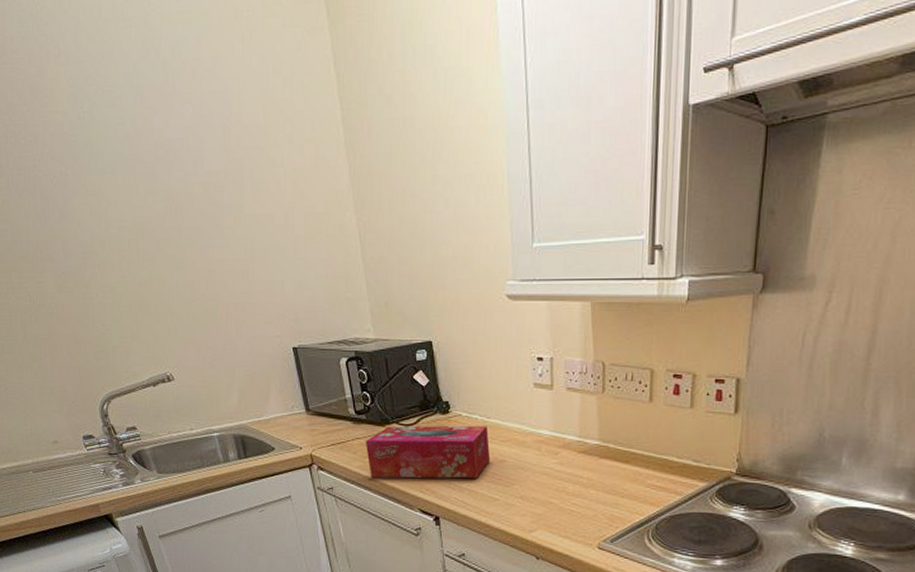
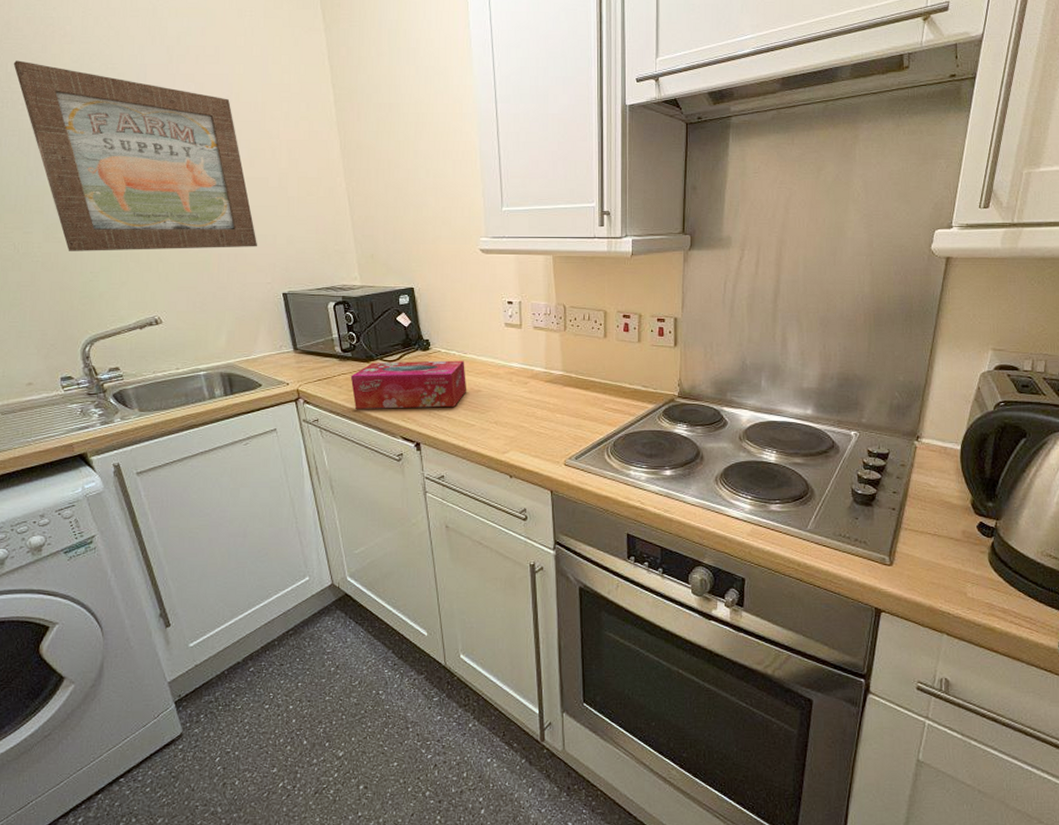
wall art: none [12,88,266,302] -> present [13,60,258,251]

